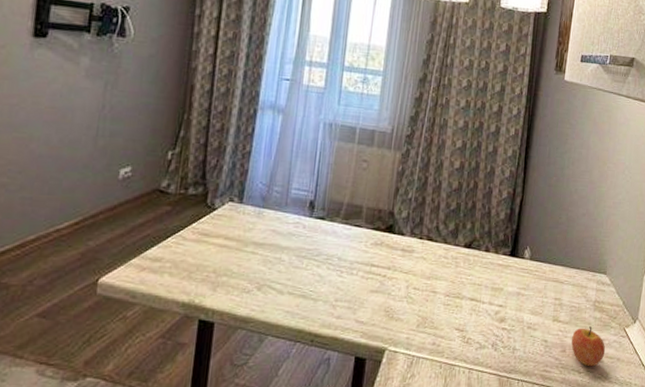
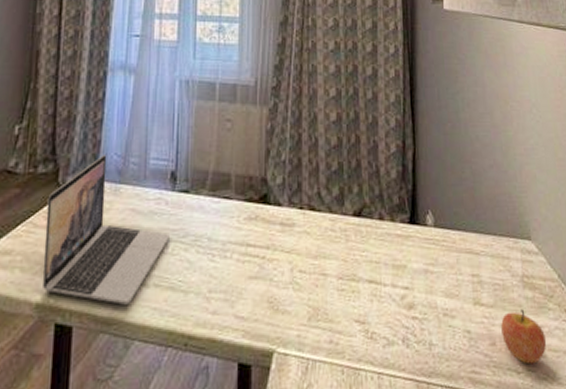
laptop: none [188,183,305,307] -> present [42,155,170,305]

